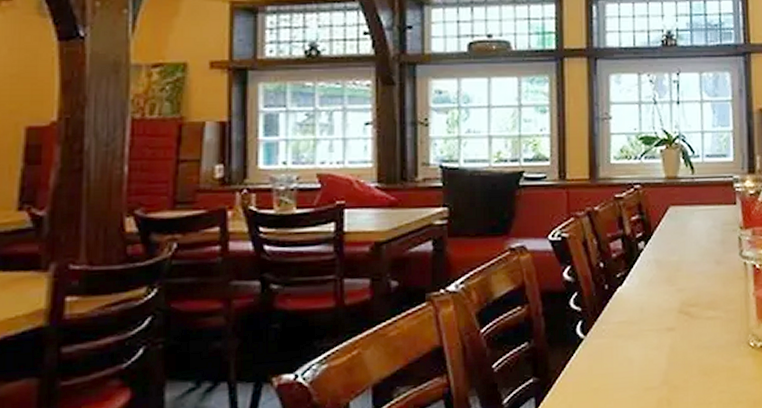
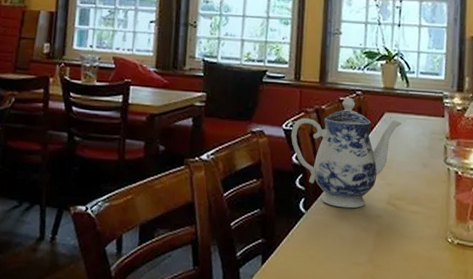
teapot: none [559,194,690,326] -> present [291,97,402,209]

